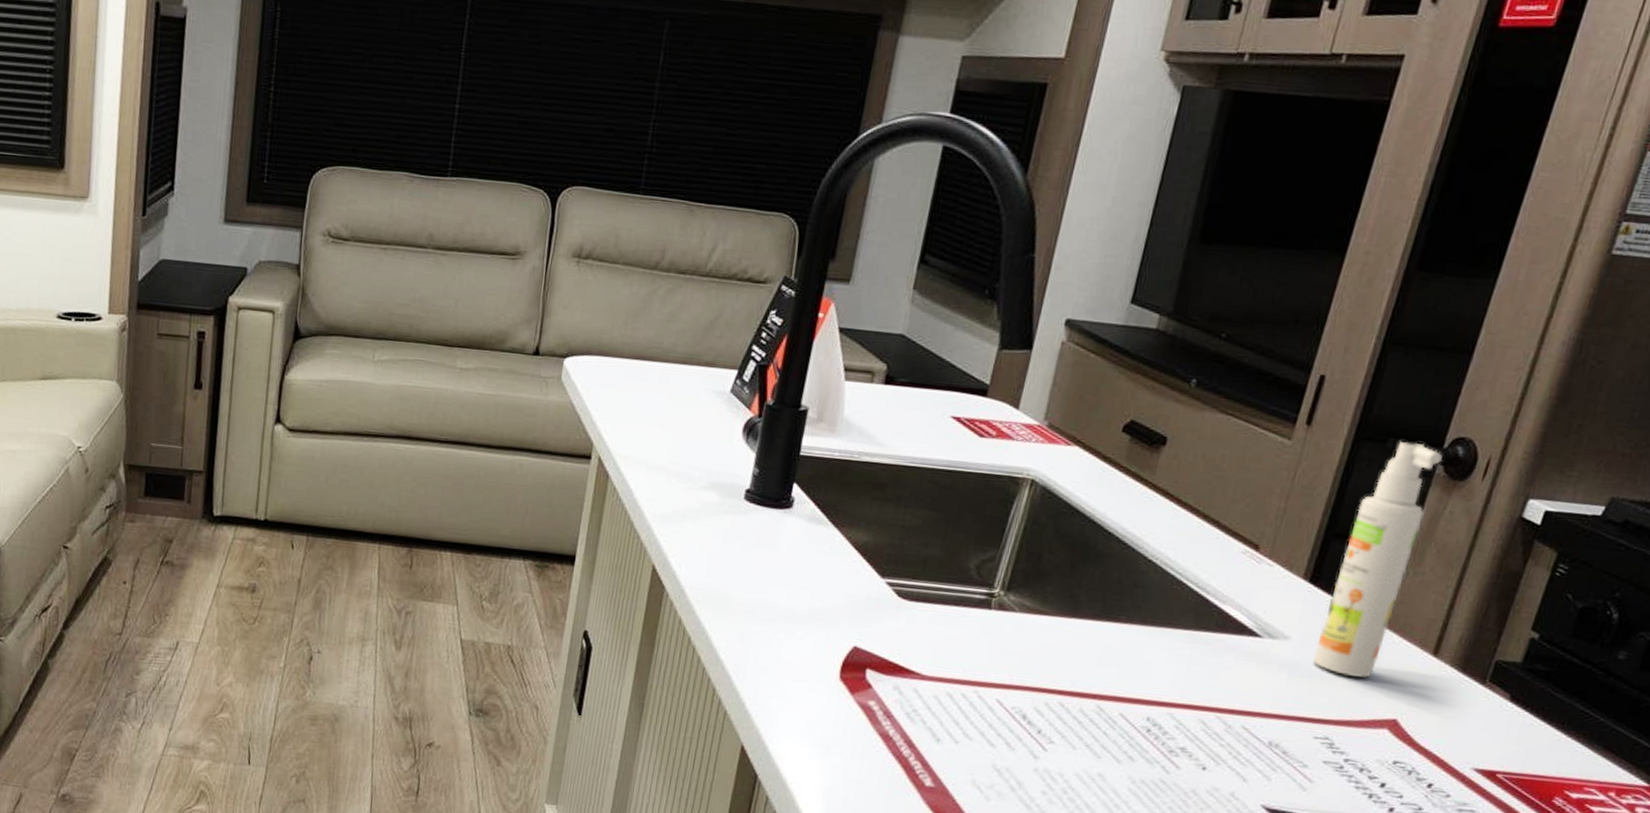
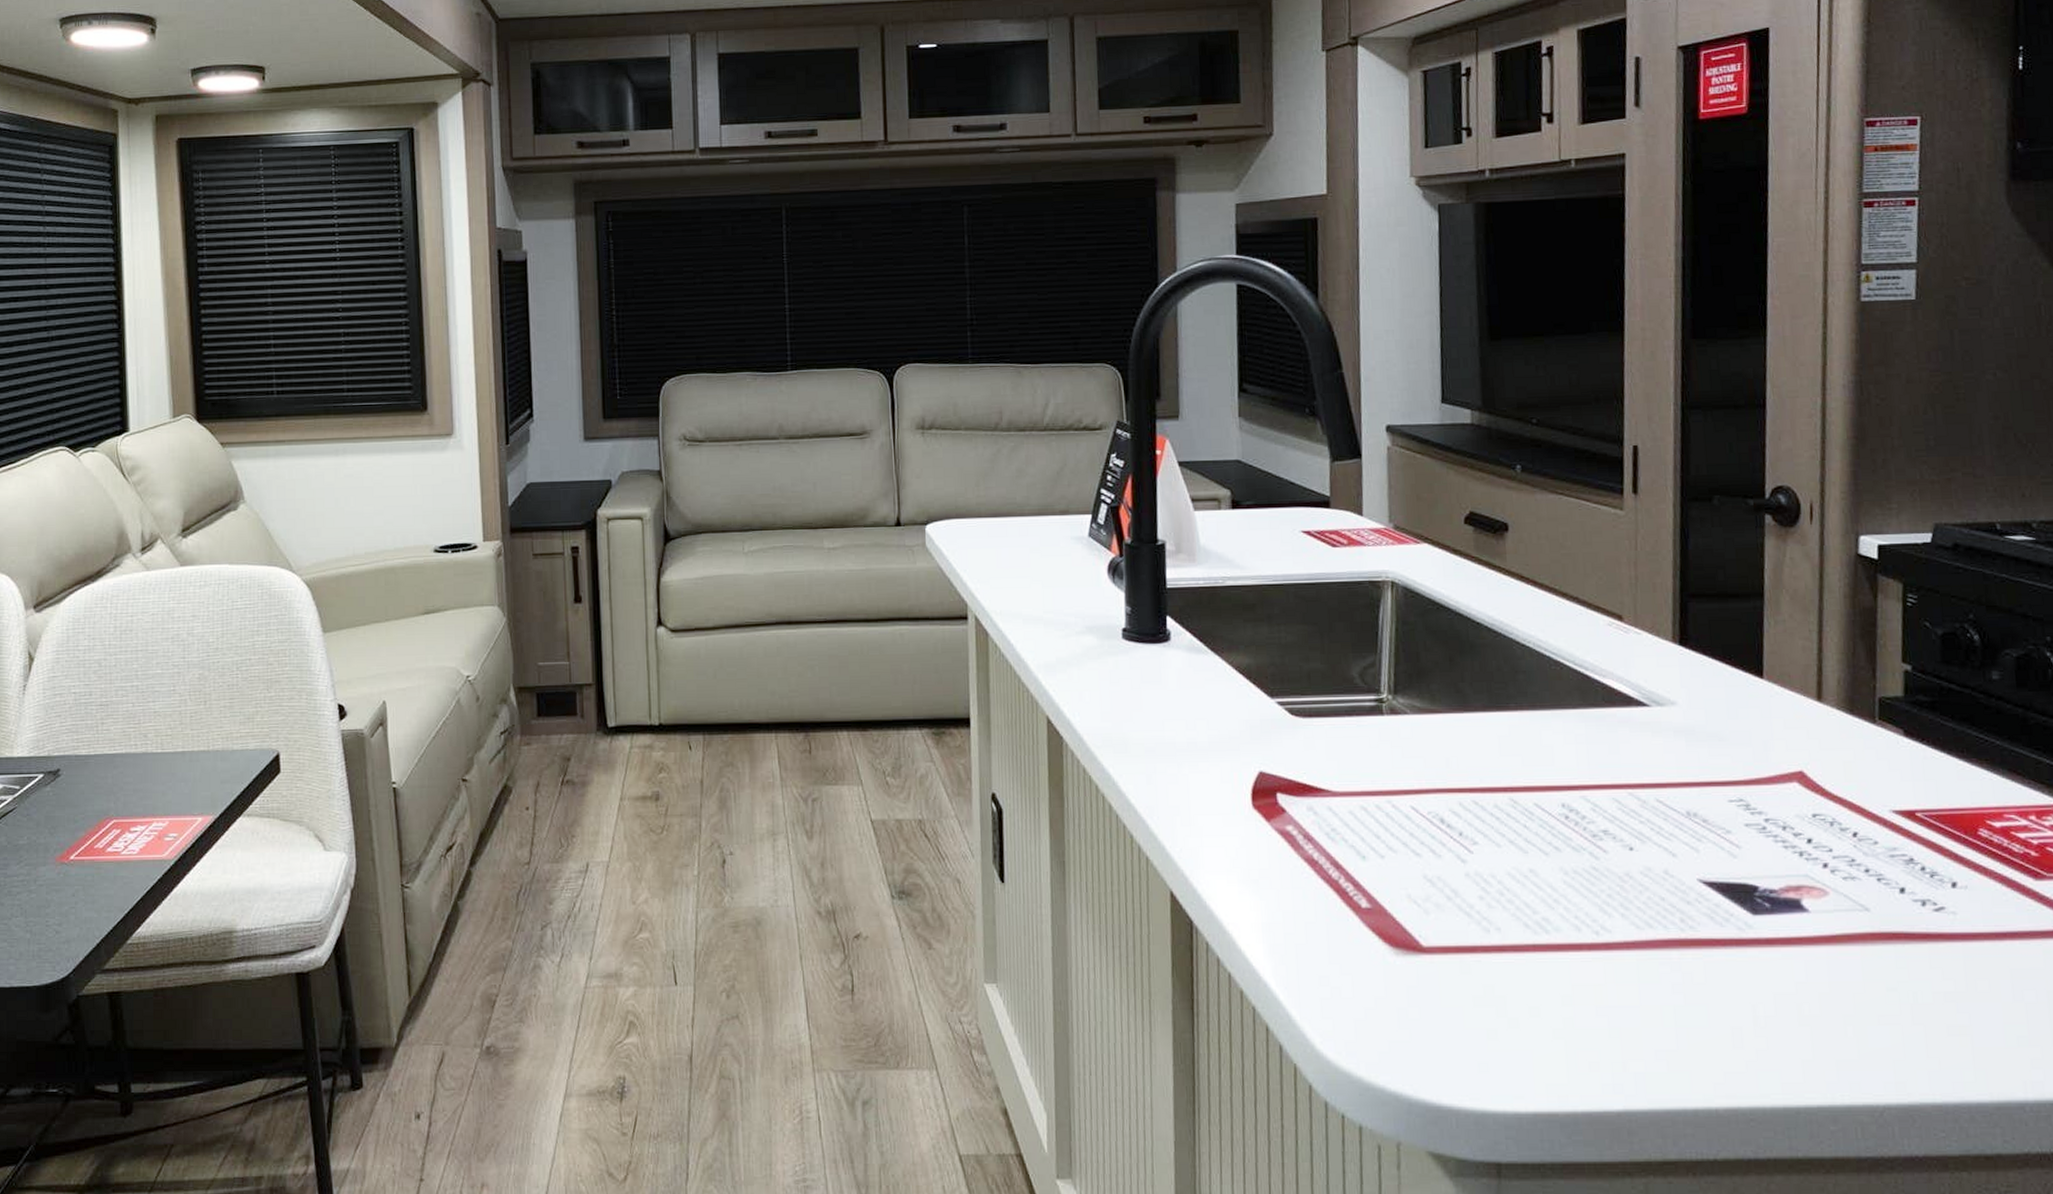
spray bottle: present [1313,440,1443,678] -> none [1703,497,1768,733]

